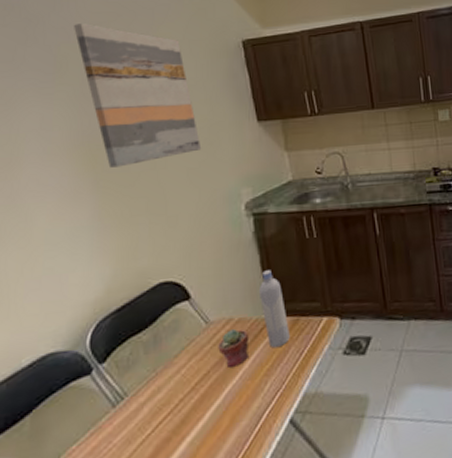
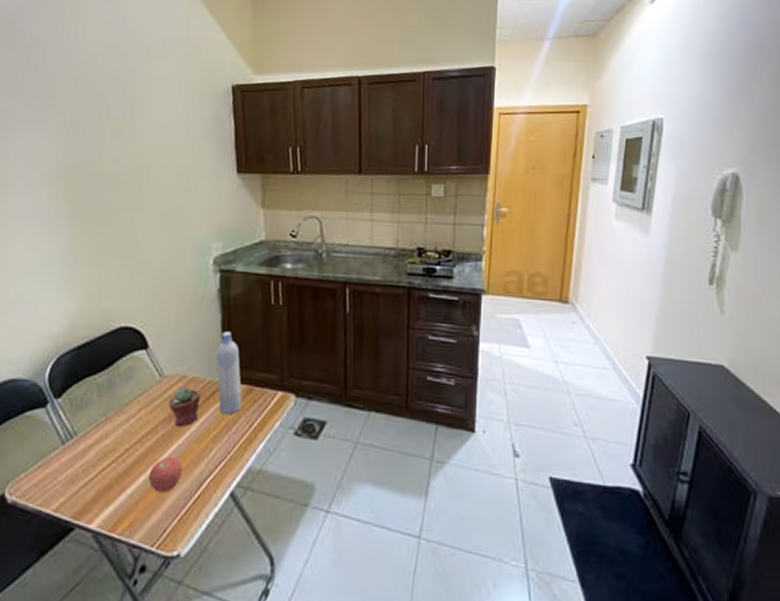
wall art: present [73,22,202,168] -> none [70,52,178,203]
apple: none [207,397,239,434] -> present [148,456,182,493]

